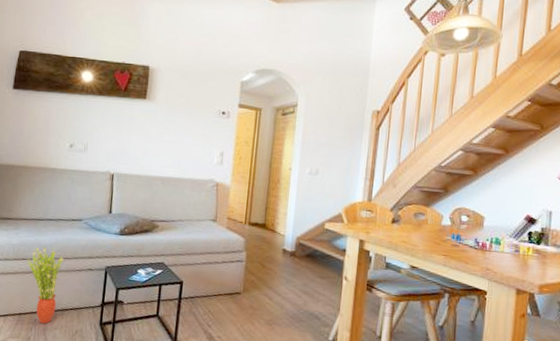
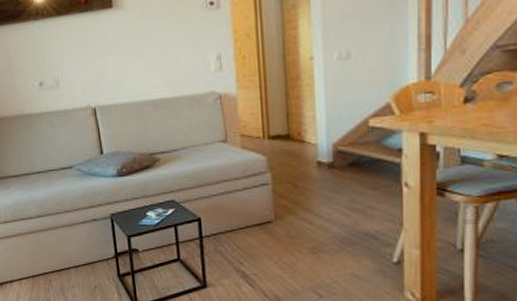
potted plant: present [27,247,64,324] -> none [26,202,69,284]

